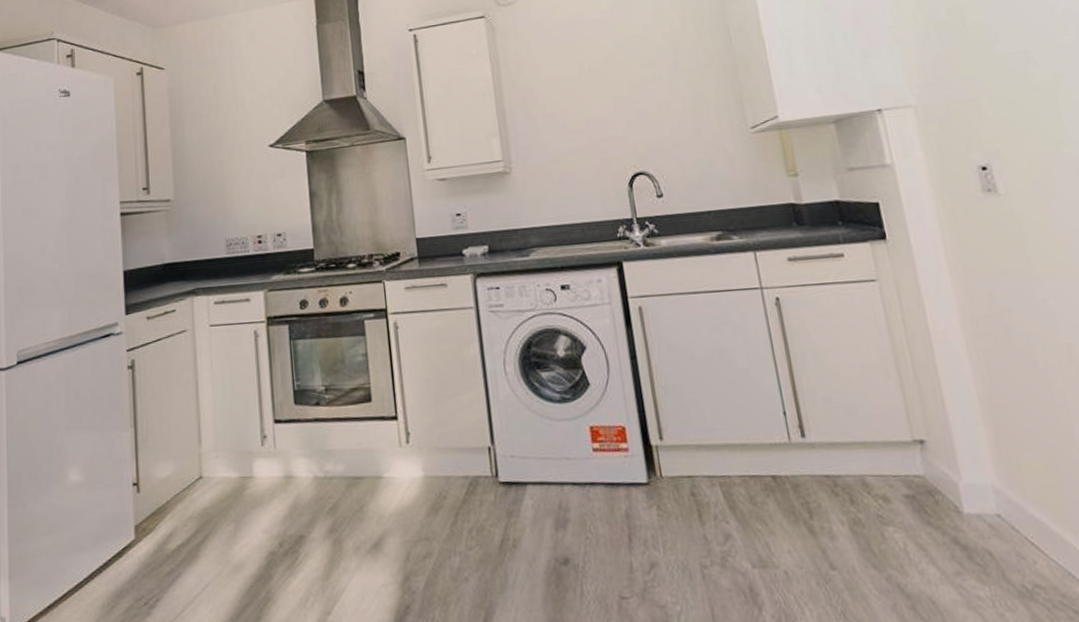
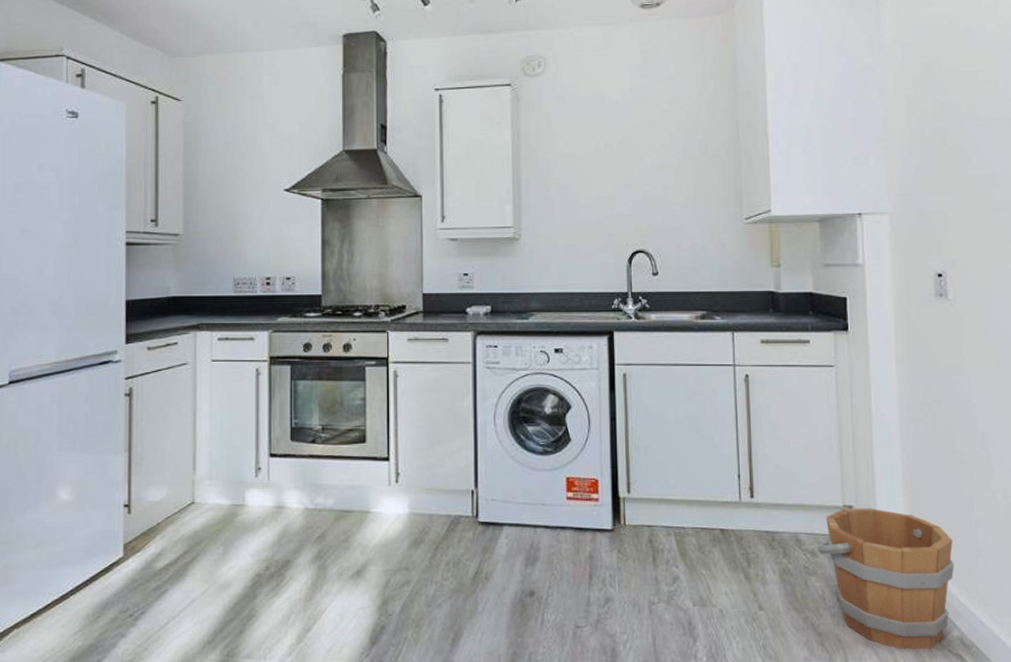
bucket: none [889,441,1067,612] -> present [817,508,955,650]

